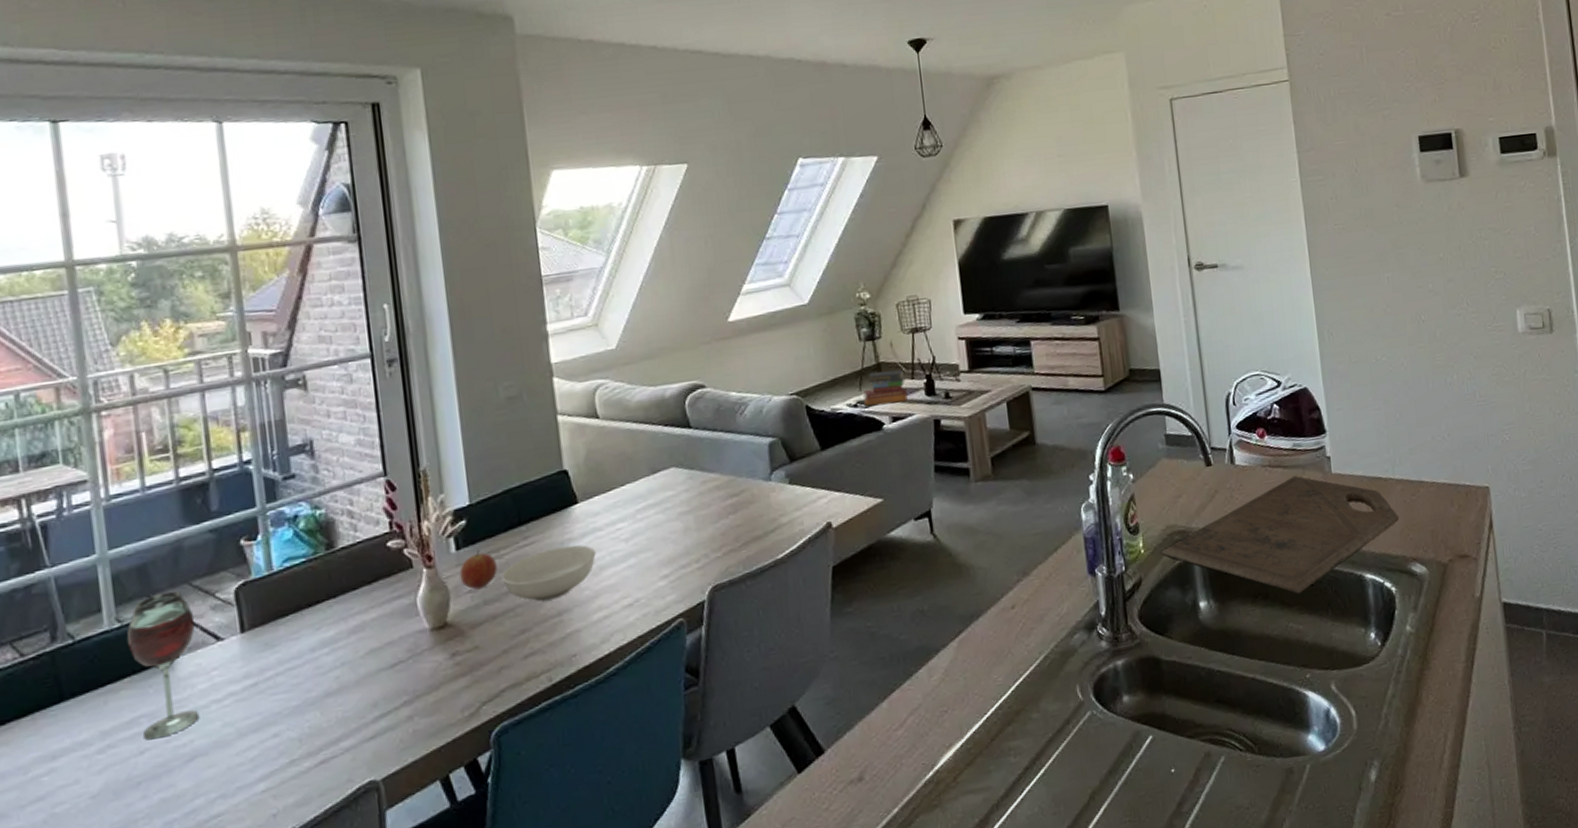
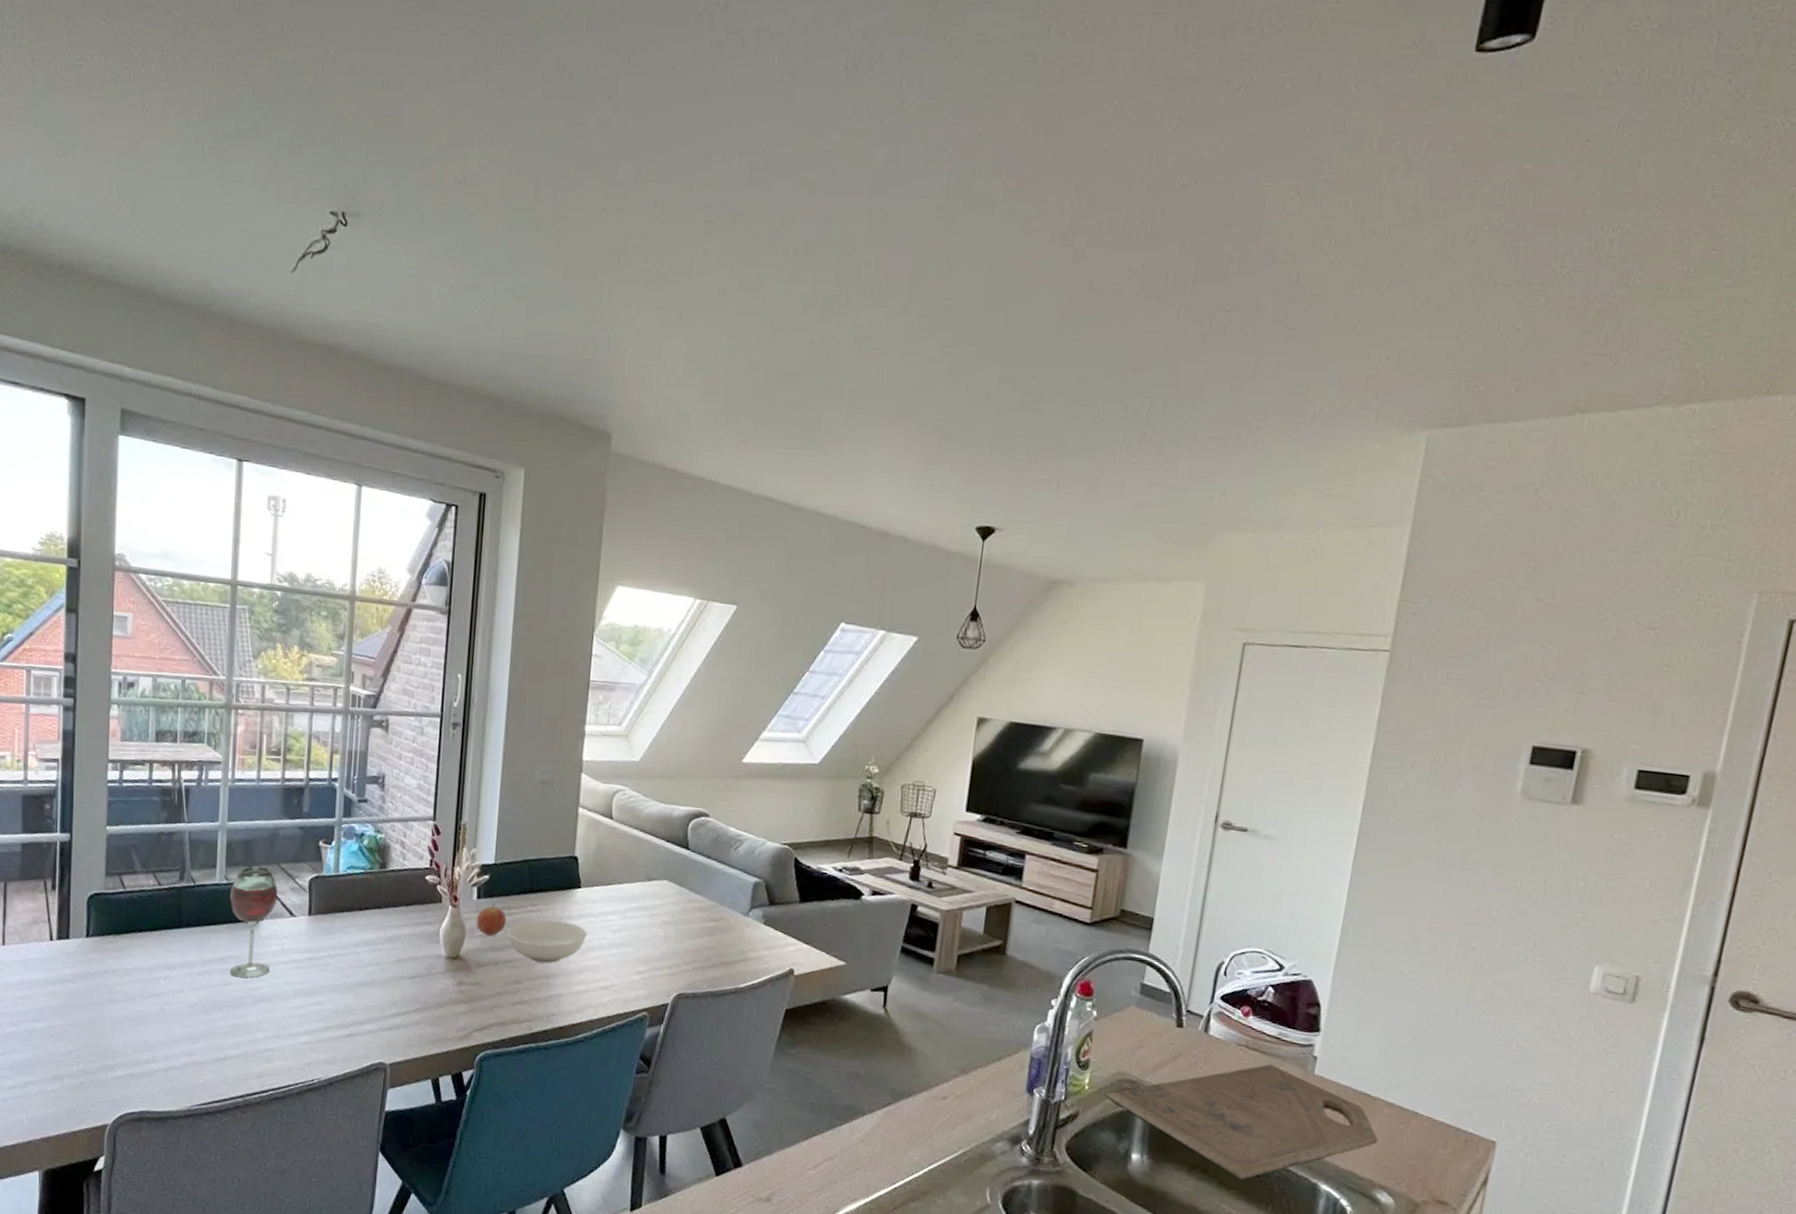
books: present [862,369,908,406] -> none [849,843,894,880]

